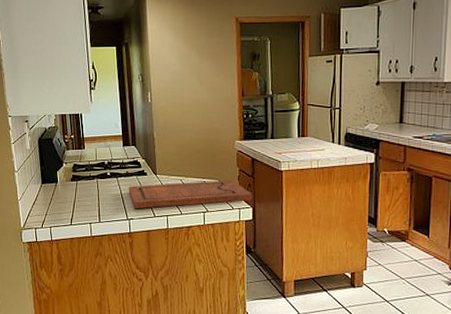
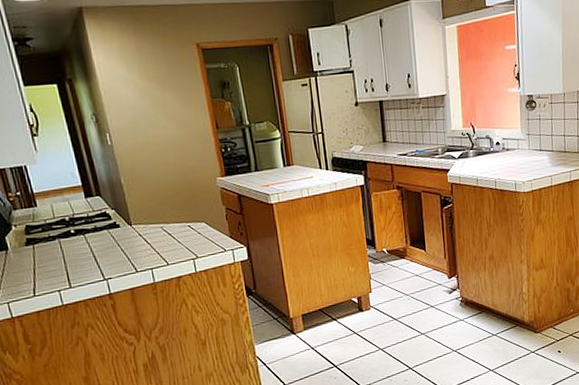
cutting board: present [128,179,253,209] -> none [99,219,246,267]

